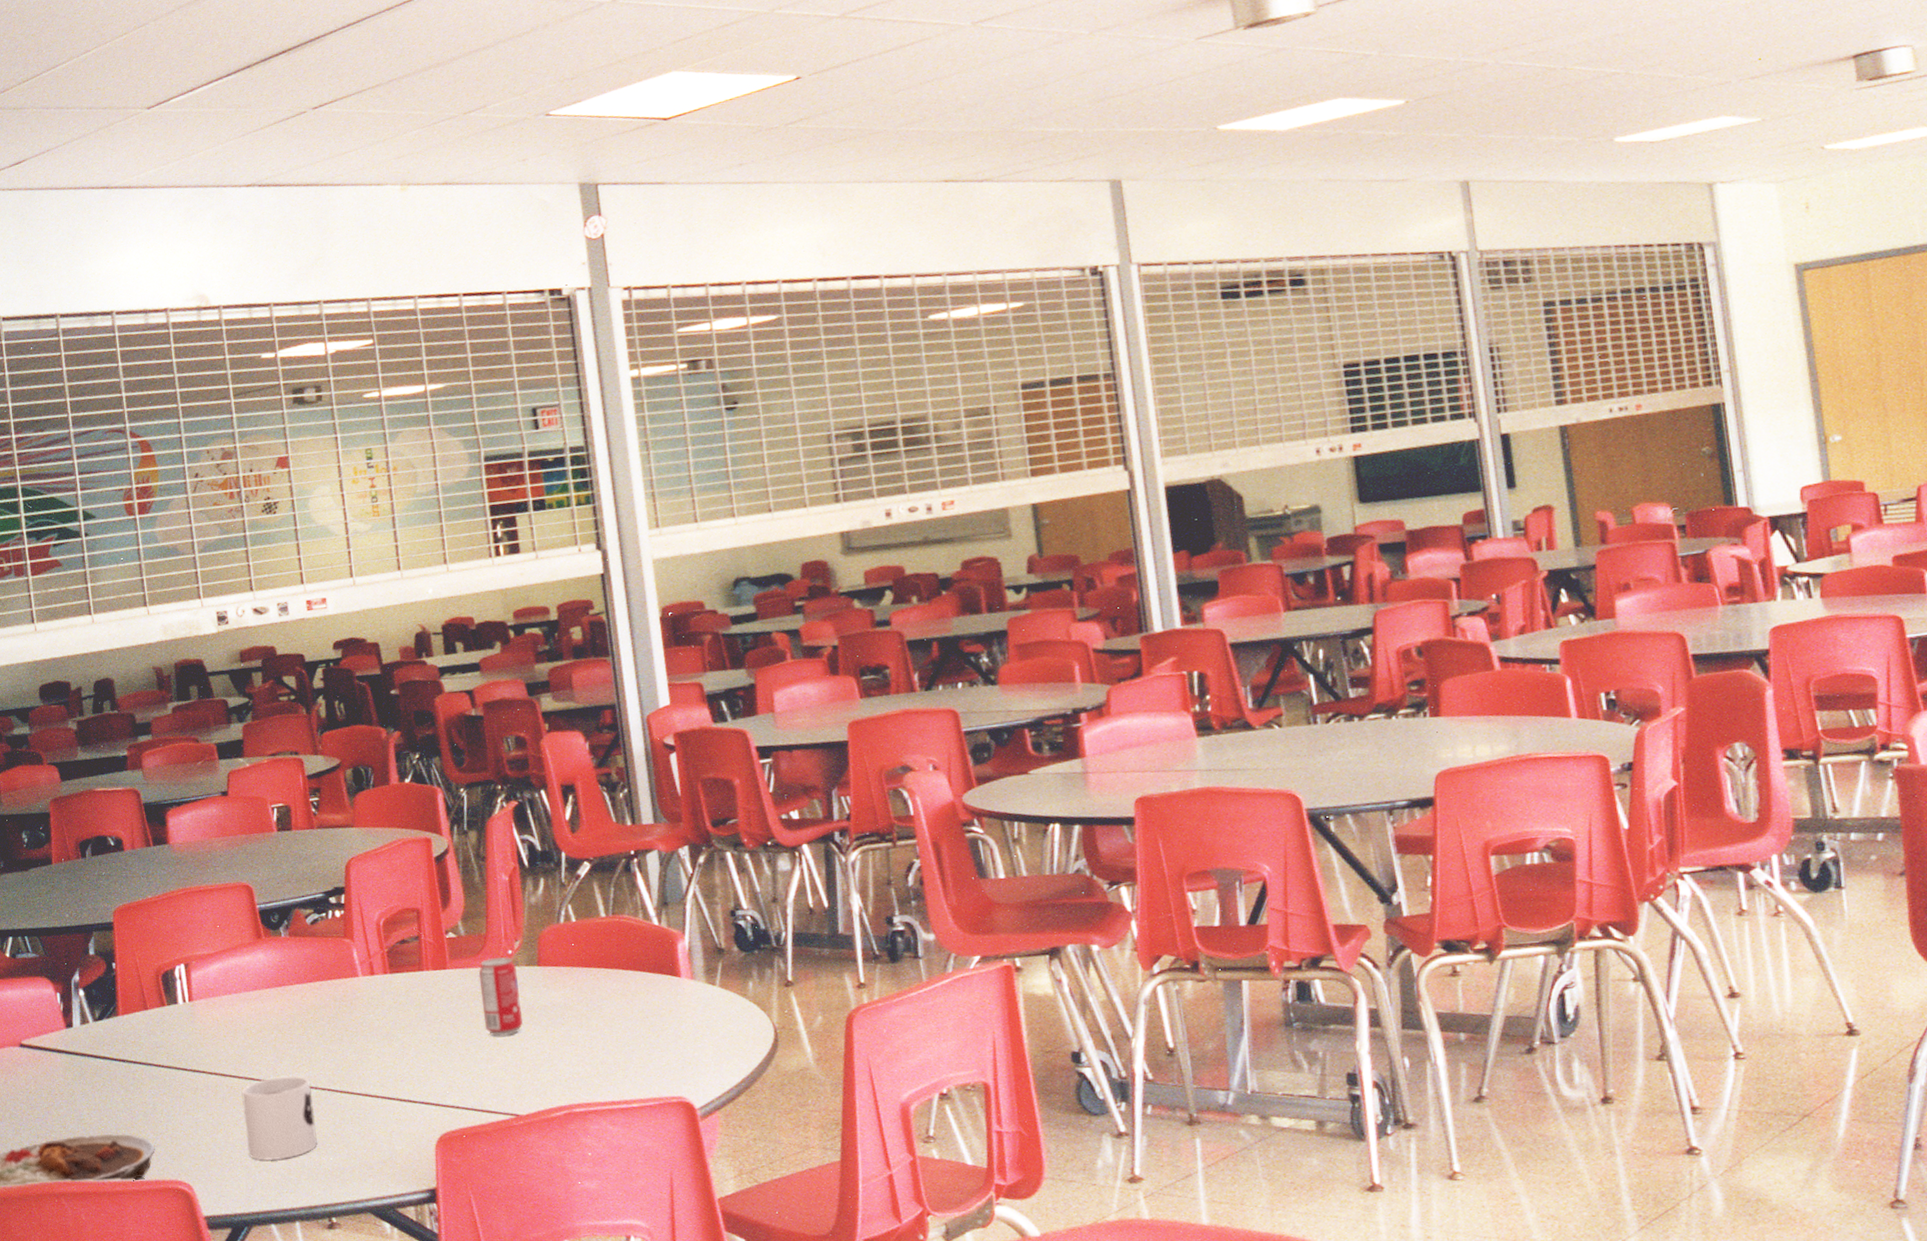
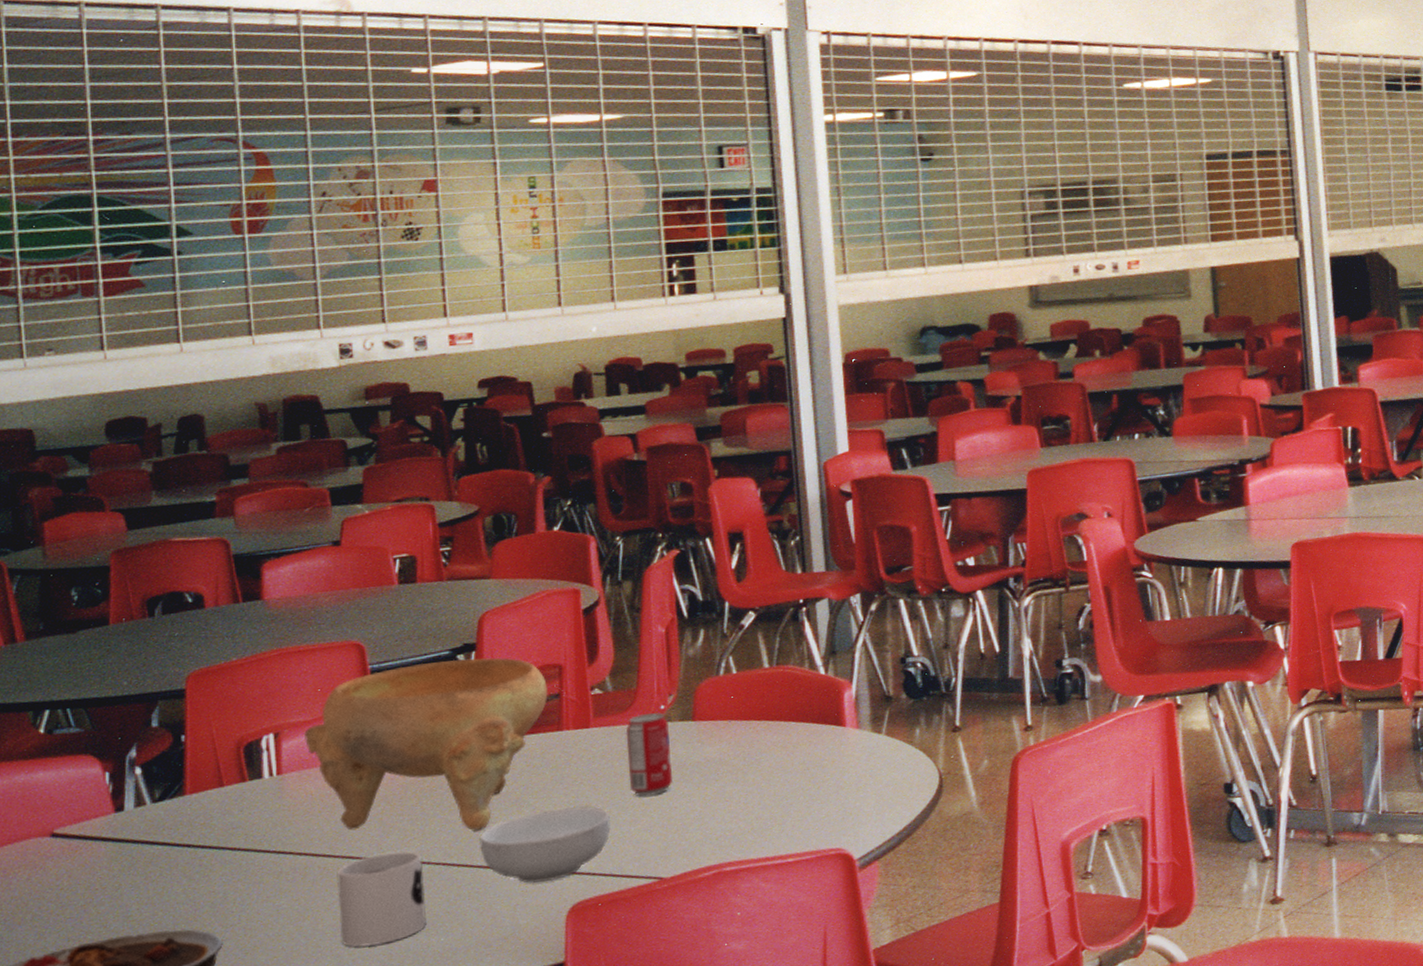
decorative bowl: none [207,900,409,1060] -> present [303,657,548,831]
cereal bowl: none [357,1043,470,1113] -> present [479,806,611,884]

